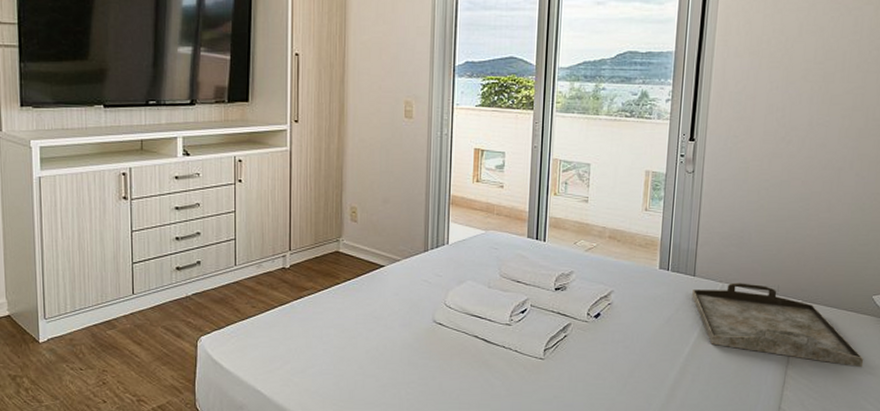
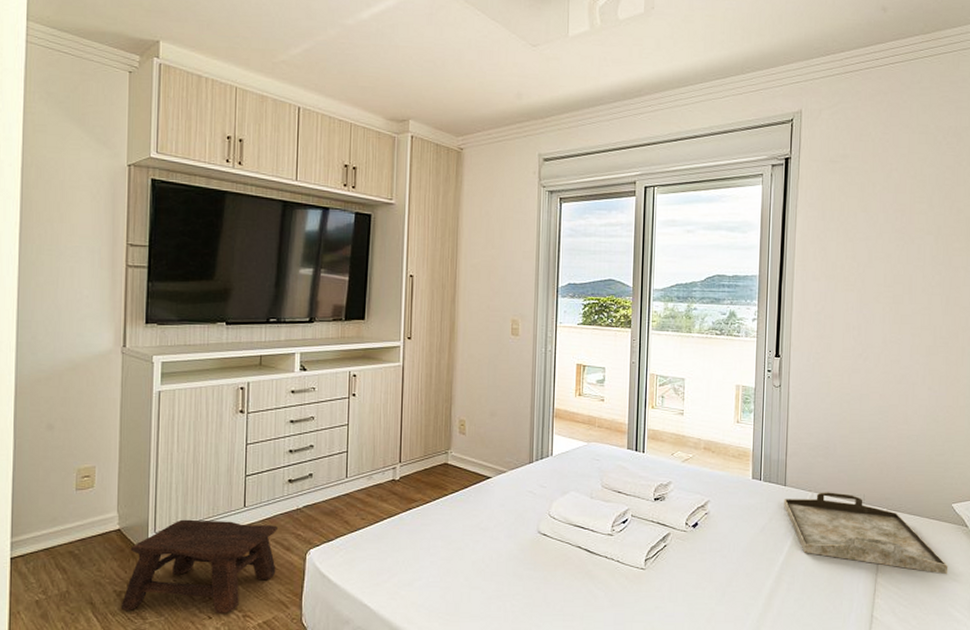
stool: none [16,306,168,399] -> present [120,519,277,615]

